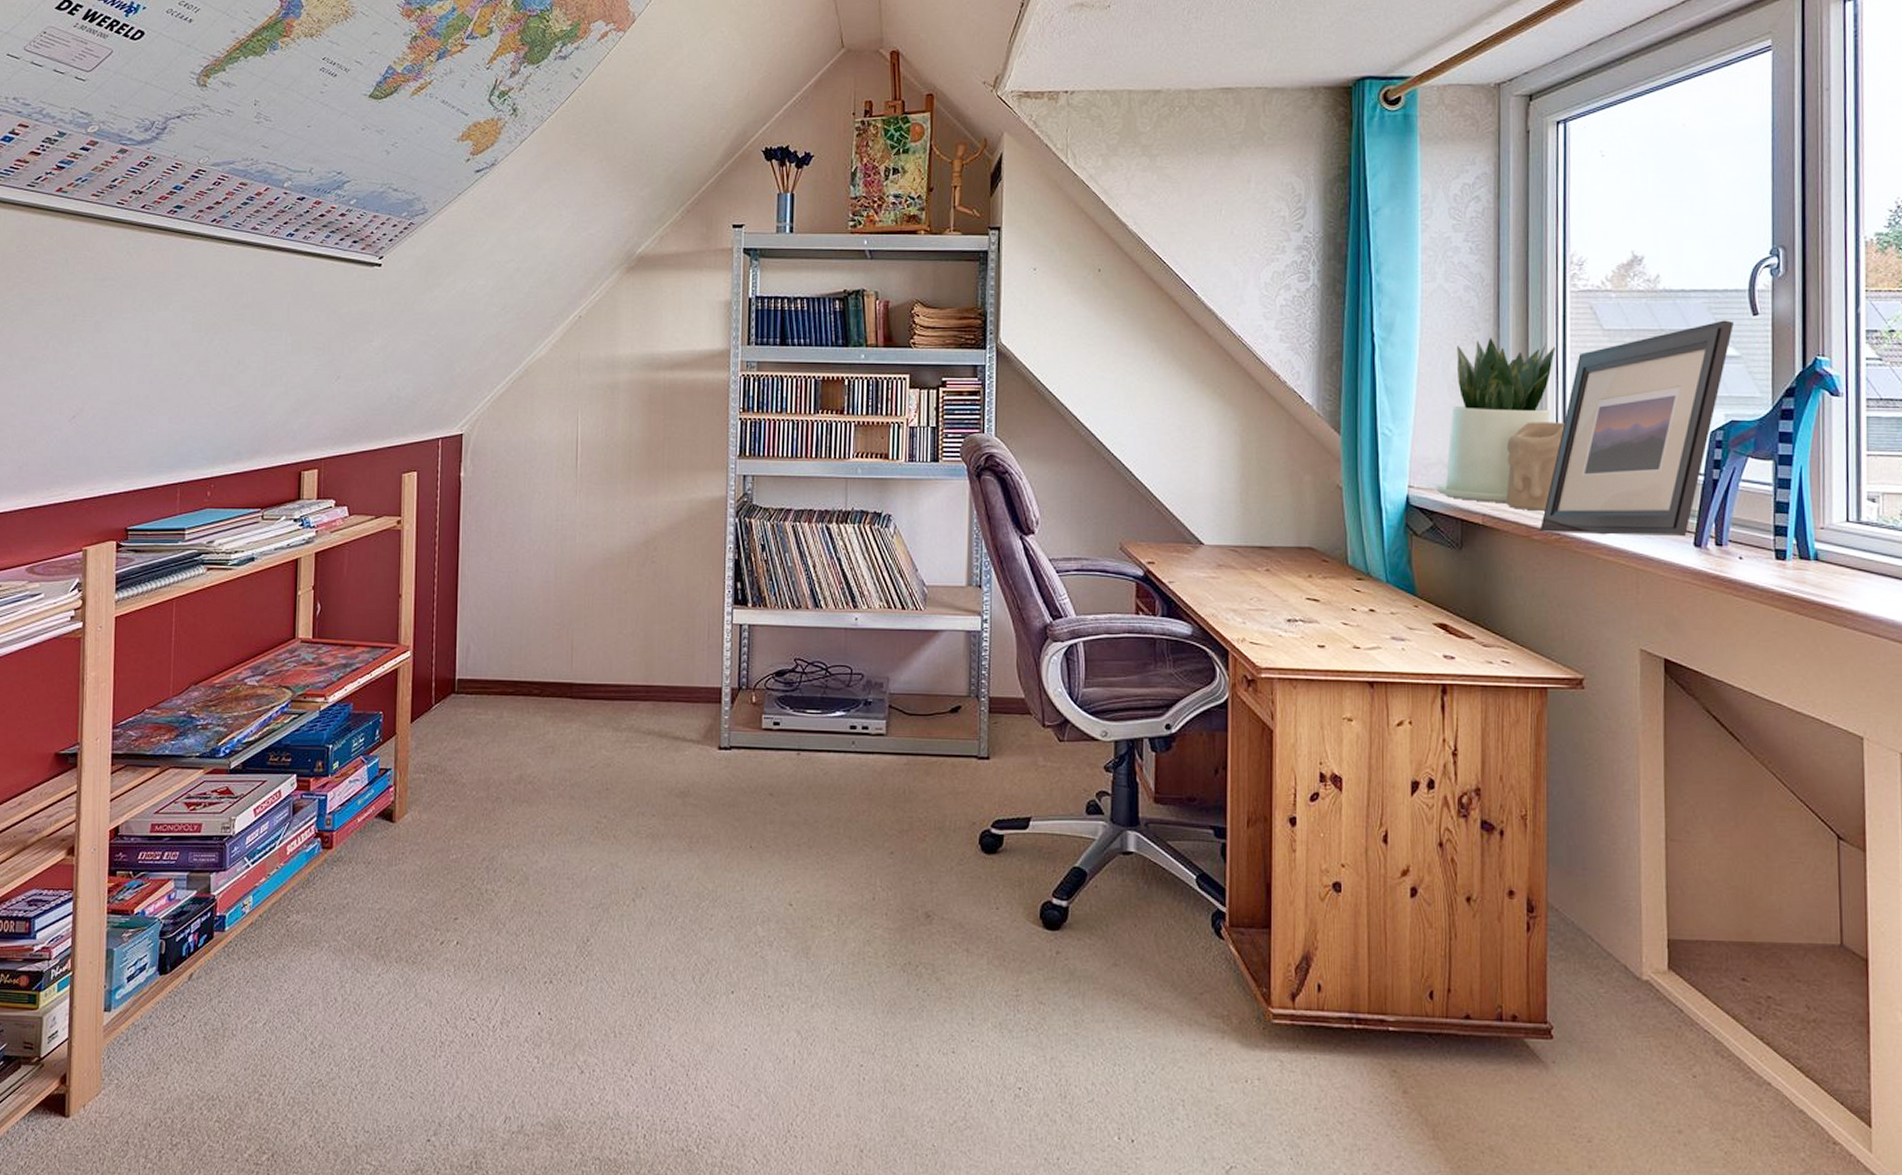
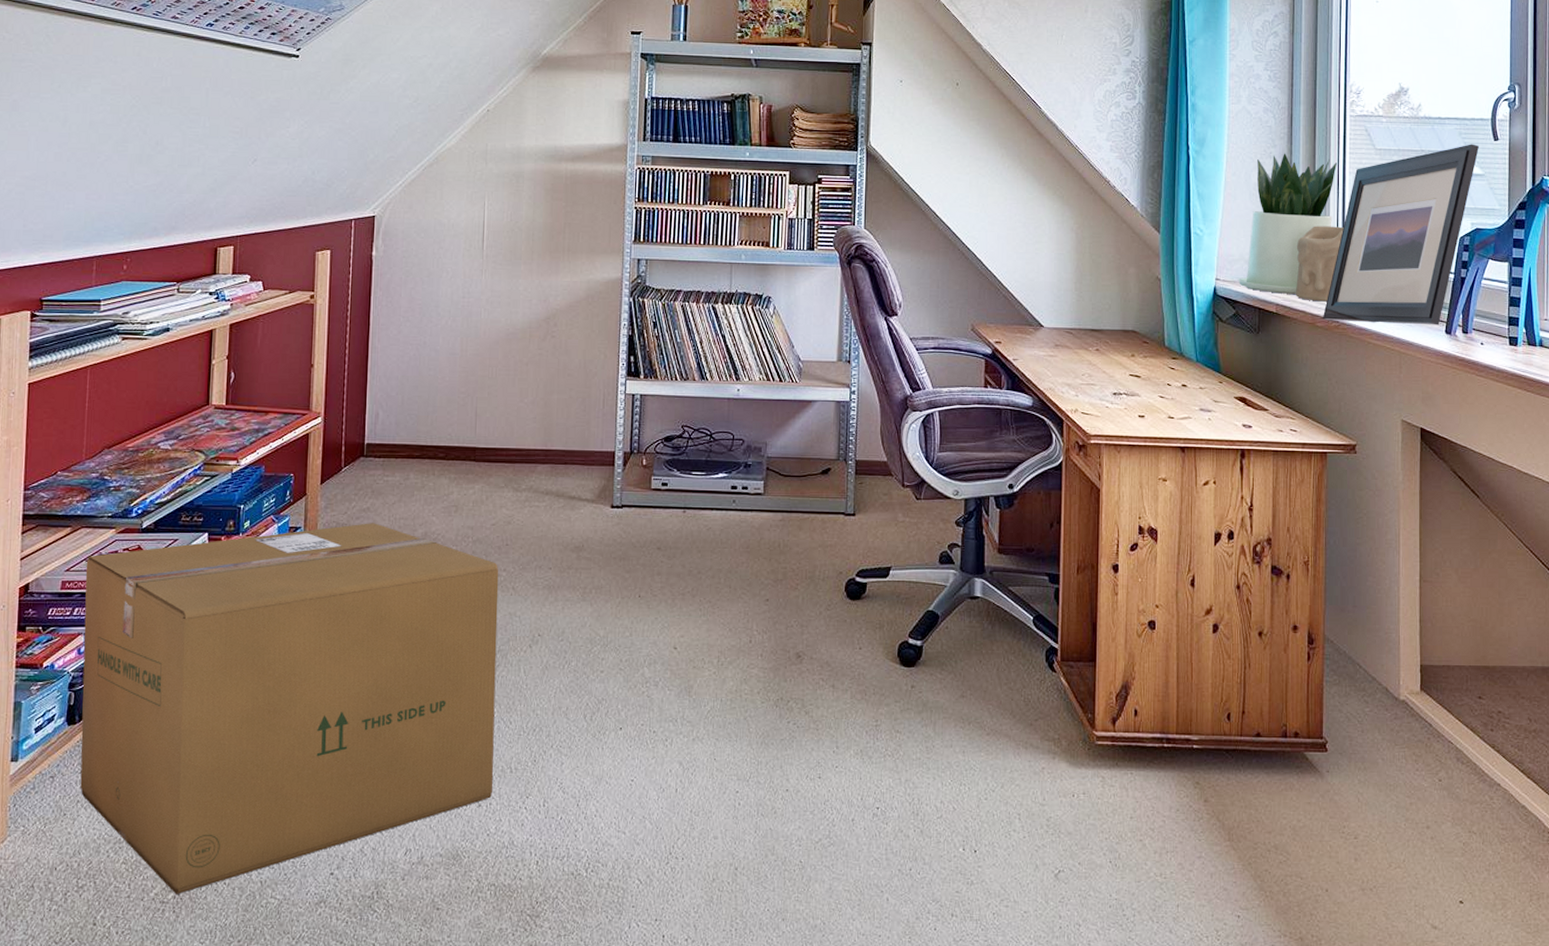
box: none [172,764,599,1156] -> present [80,523,499,894]

